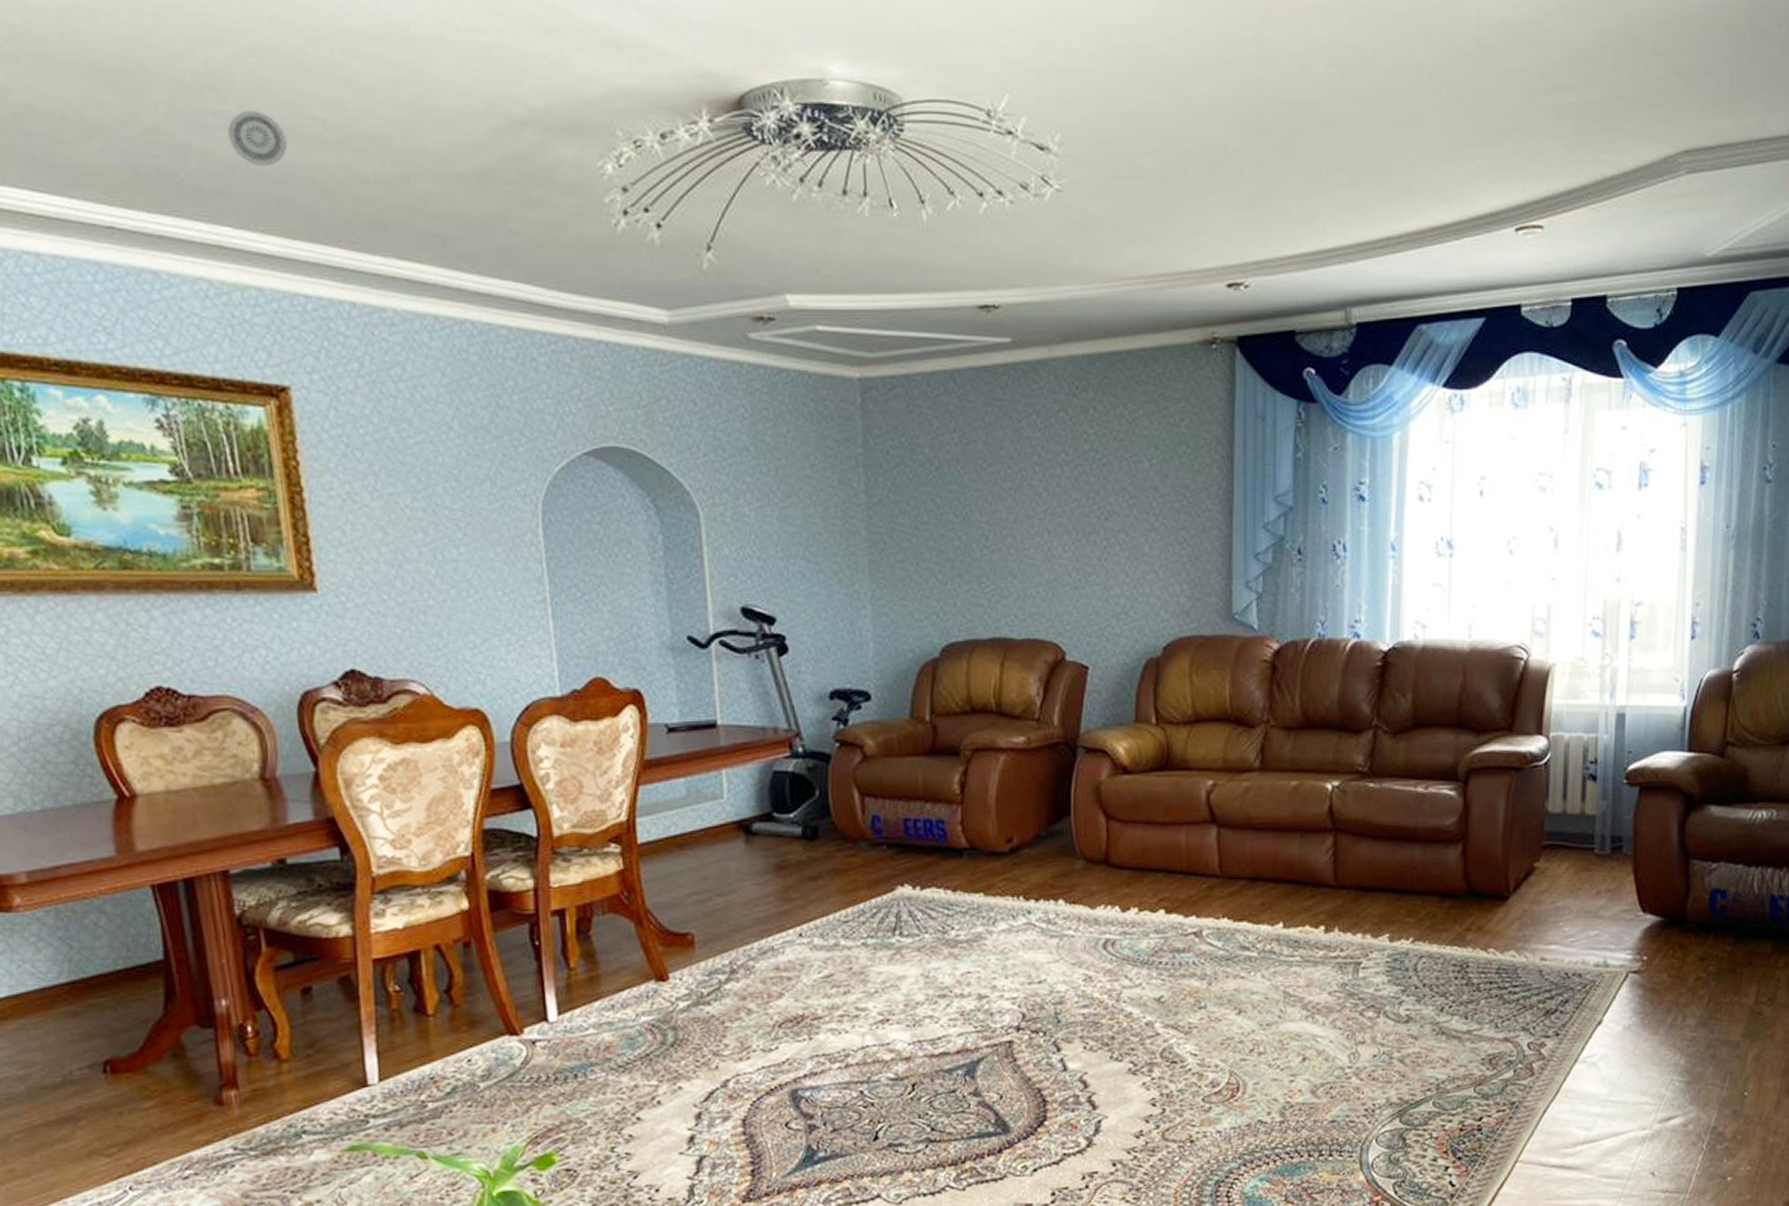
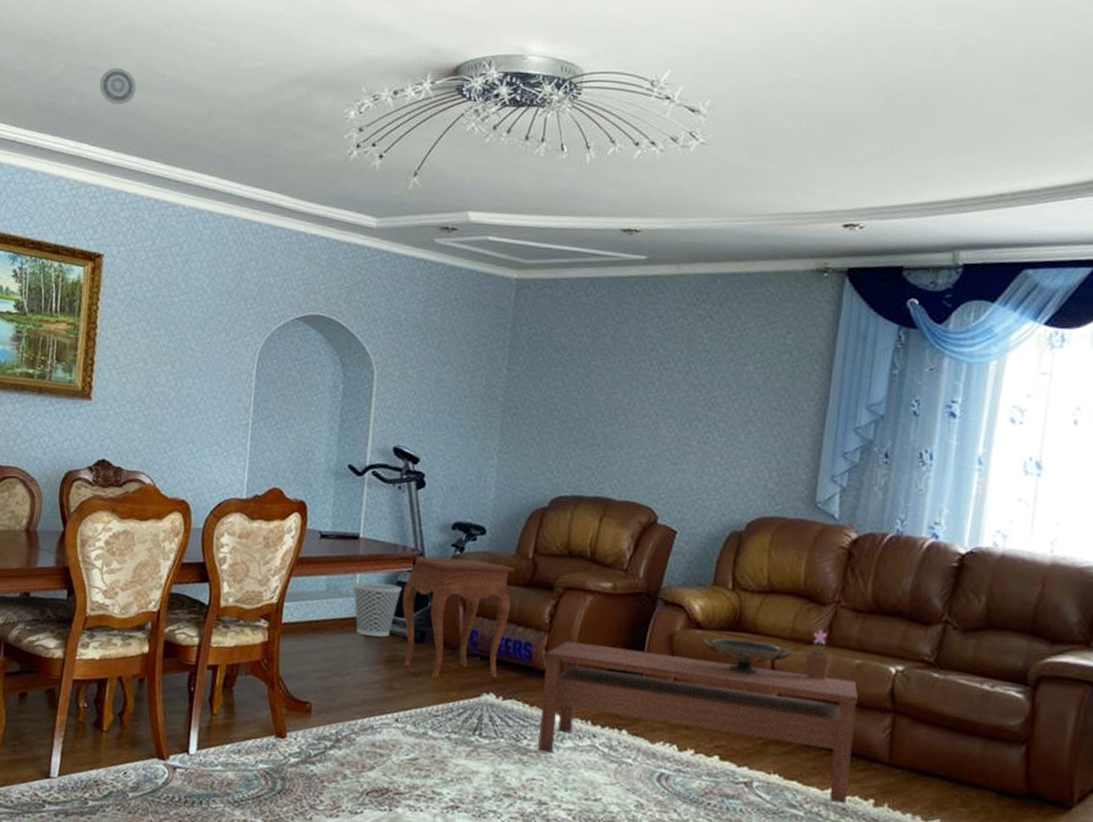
wastebasket: none [718,776,780,842] -> present [352,581,402,637]
side table: none [782,731,914,879] -> present [402,556,514,679]
coffee table: none [962,804,1299,940] -> present [538,641,859,805]
decorative bowl: none [1131,779,1226,816] -> present [702,638,792,675]
flowerpot: none [1240,754,1267,810] -> present [805,629,832,681]

